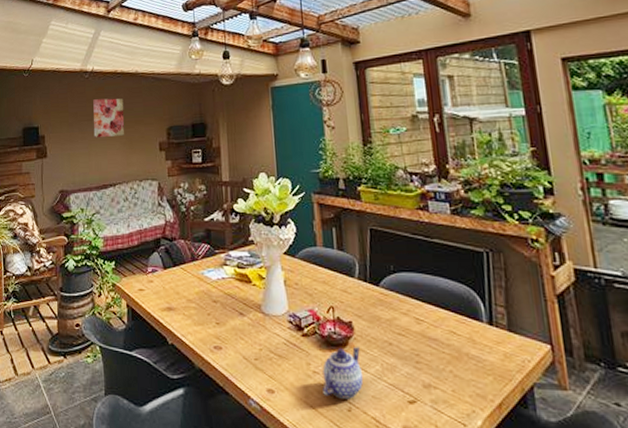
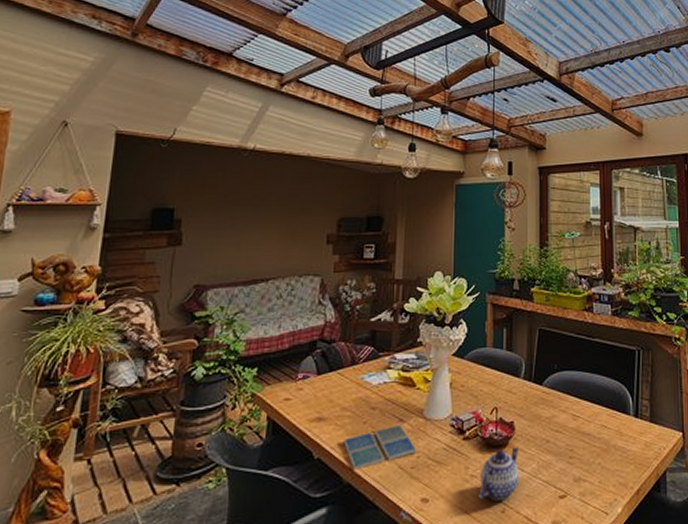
wall art: present [93,98,125,137] -> none [247,182,289,225]
drink coaster: none [192,317,259,357] -> present [344,424,418,470]

